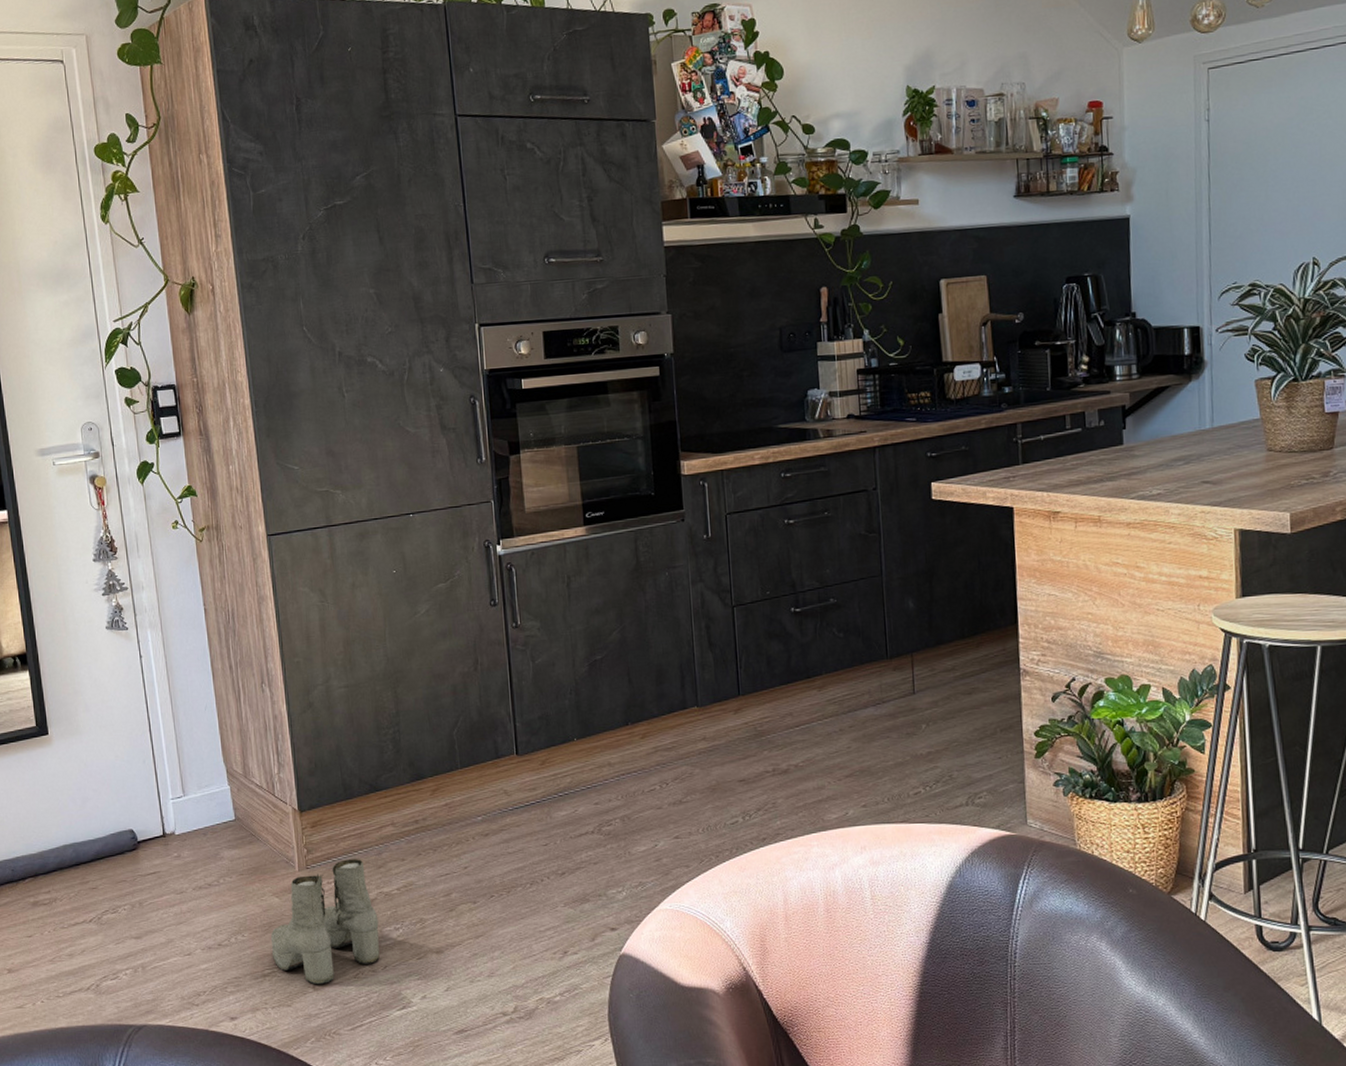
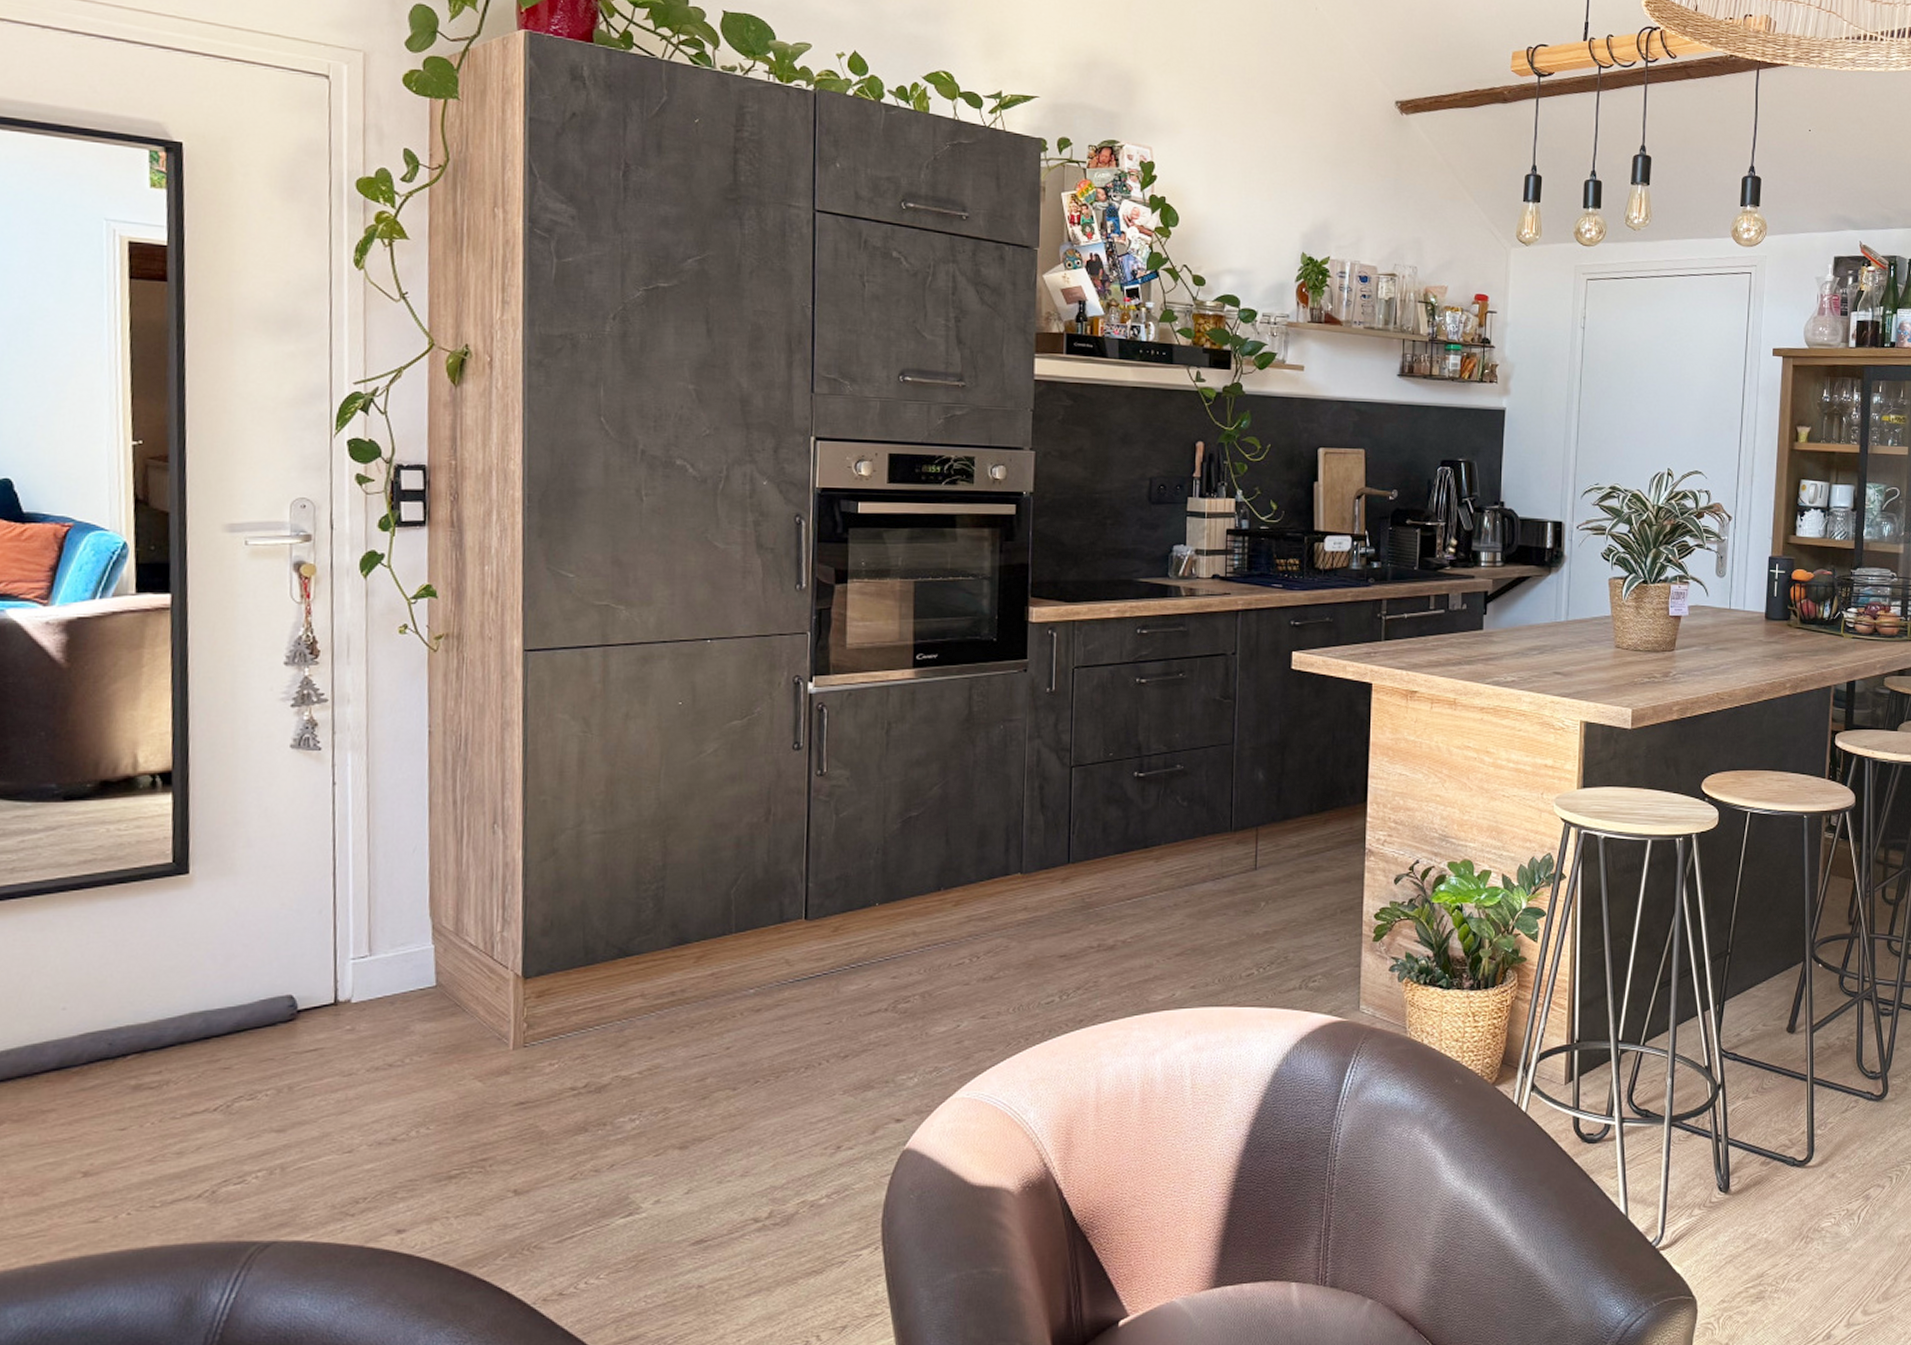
boots: present [270,858,380,985] -> none [464,1035,610,1188]

